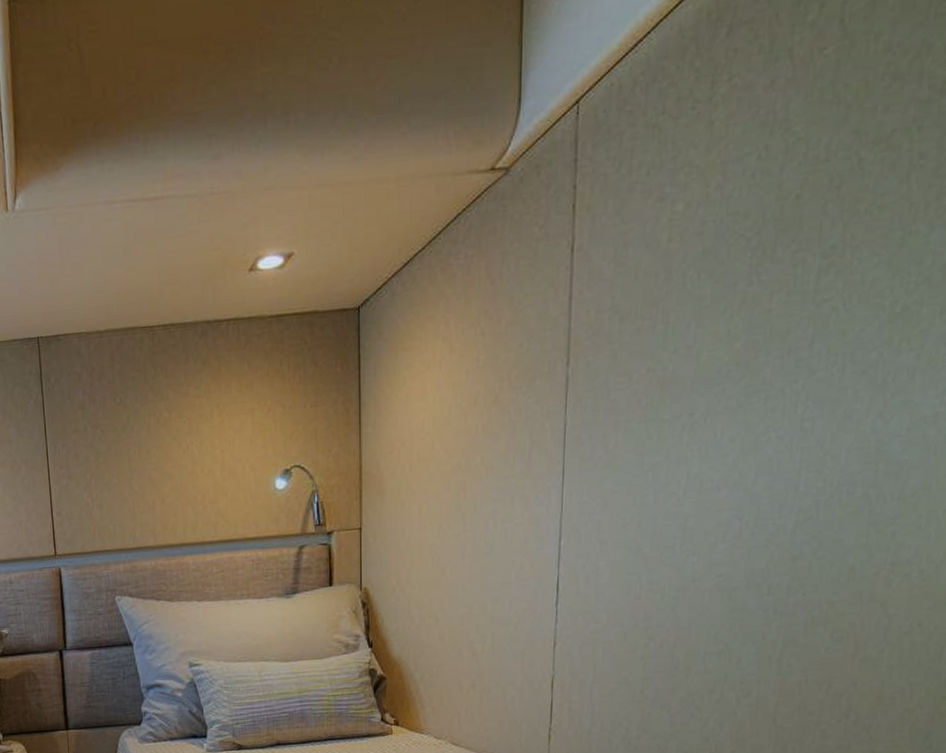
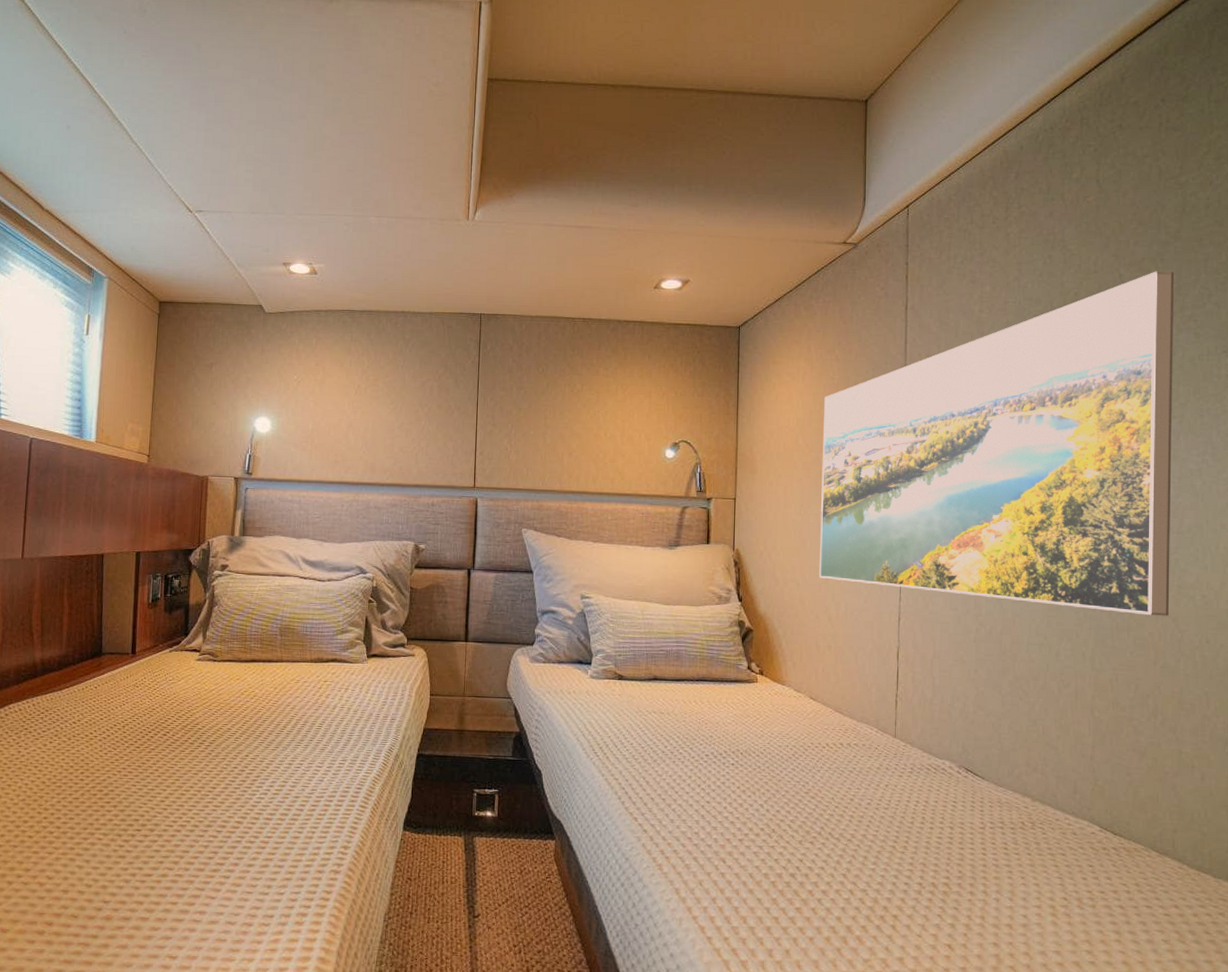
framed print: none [462,143,934,609] -> present [819,271,1174,616]

